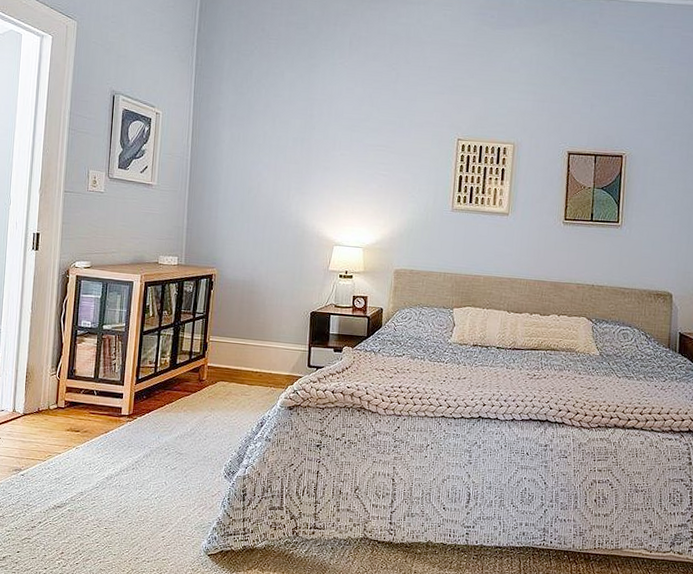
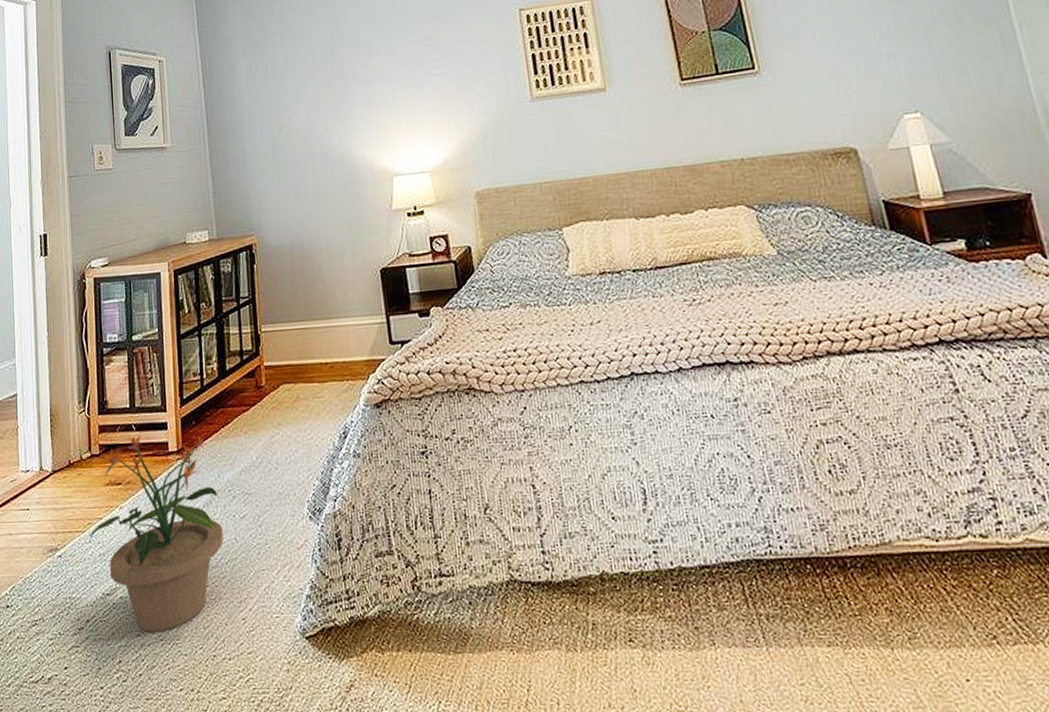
potted plant: none [48,399,156,537] -> present [89,435,224,632]

